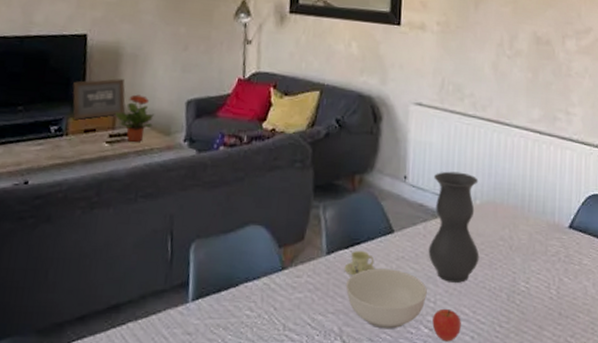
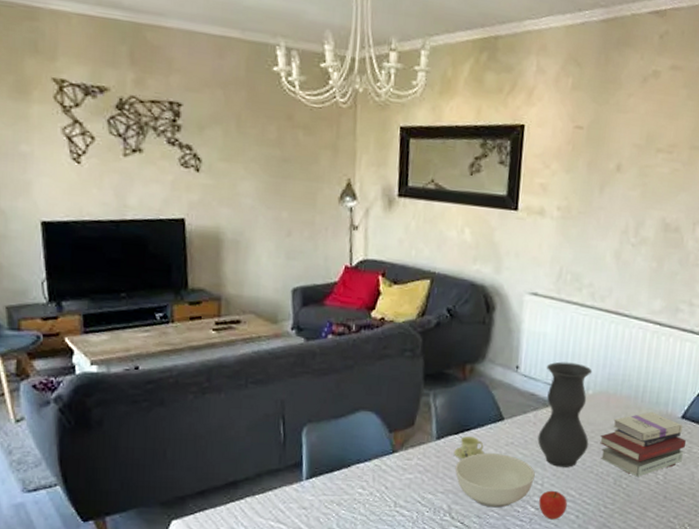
picture frame: present [72,78,126,120] -> none [174,265,231,307]
potted plant: present [114,94,155,142] -> none [219,281,261,330]
books: none [490,222,575,292] -> present [600,412,686,477]

